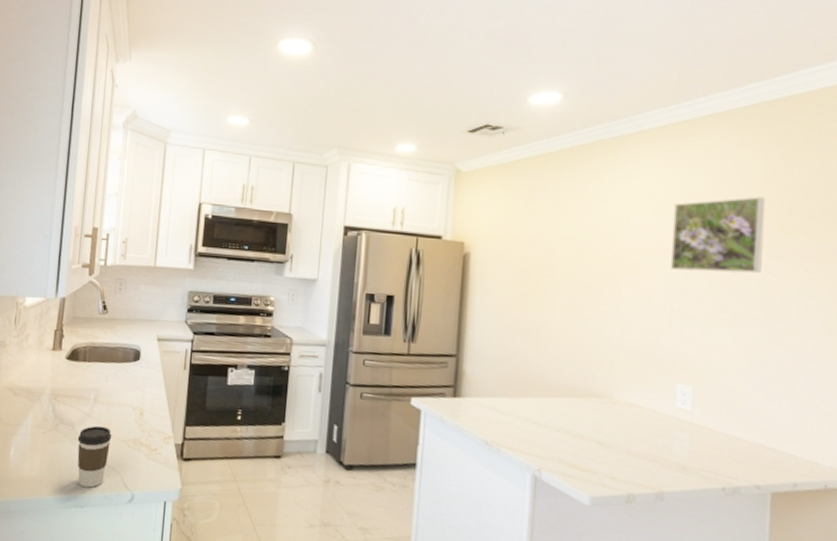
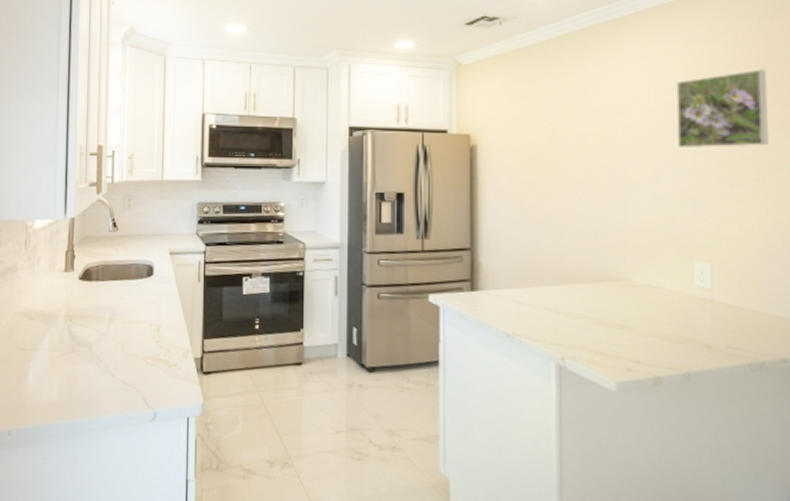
coffee cup: present [77,425,112,488] -> none [95,345,130,409]

